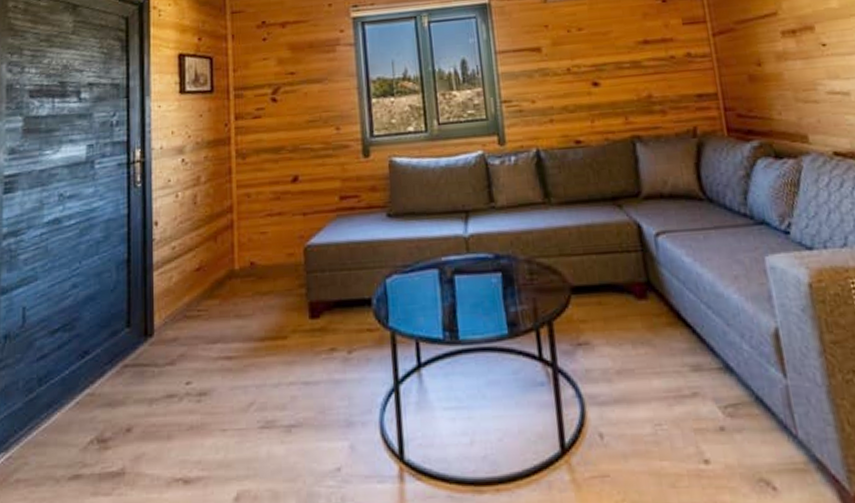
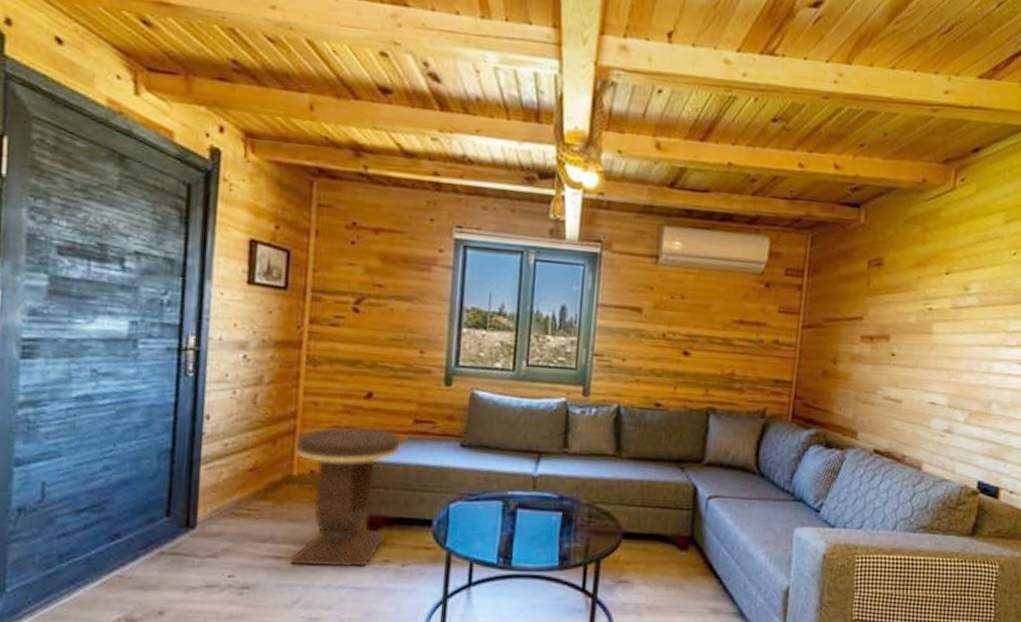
side table: none [235,210,330,365] -> present [291,426,401,567]

